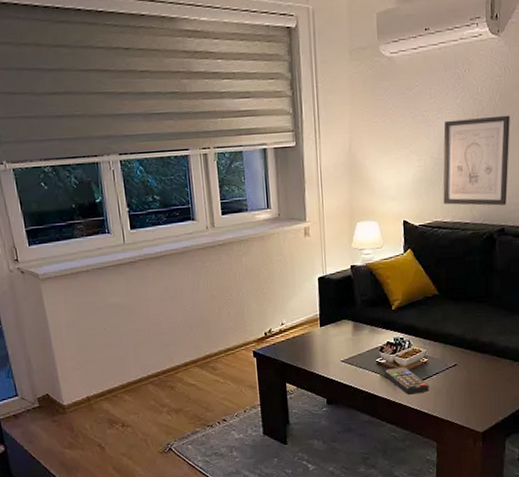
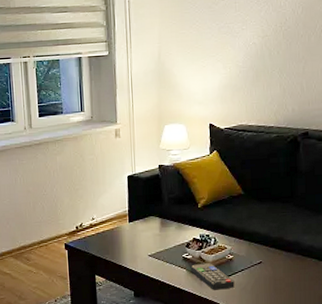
wall art: present [443,115,510,206] -> none [247,26,313,111]

